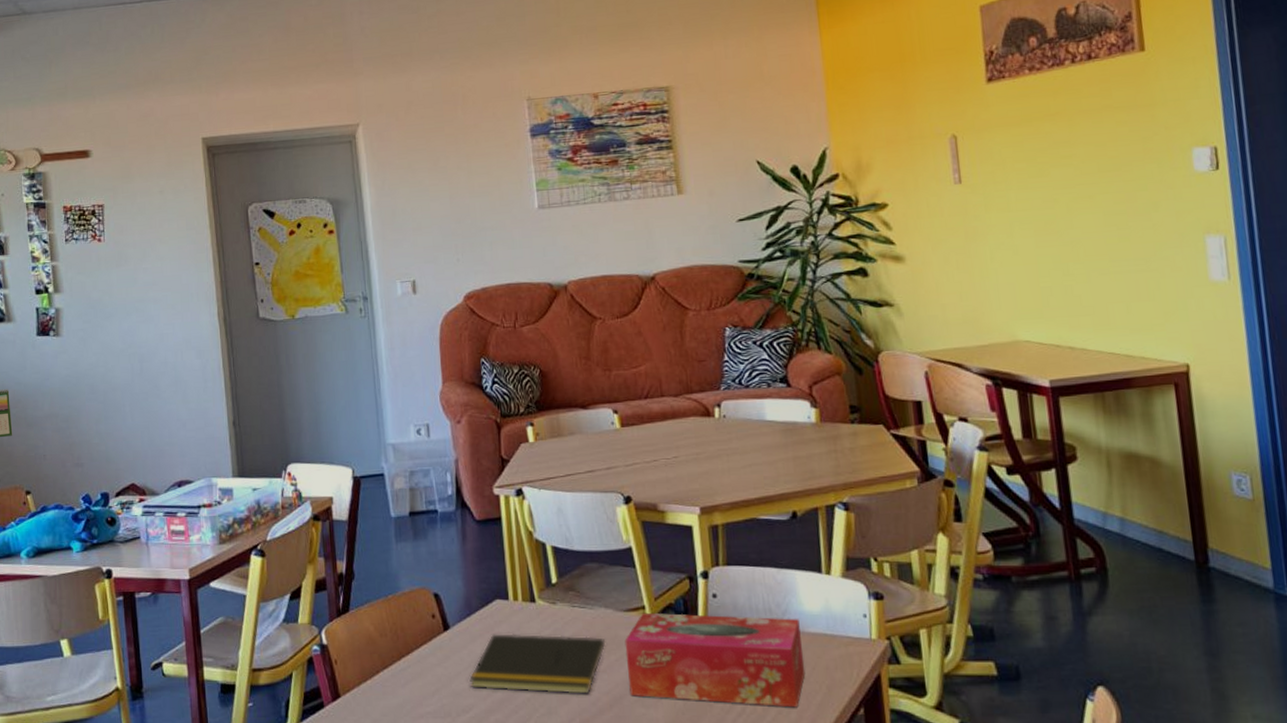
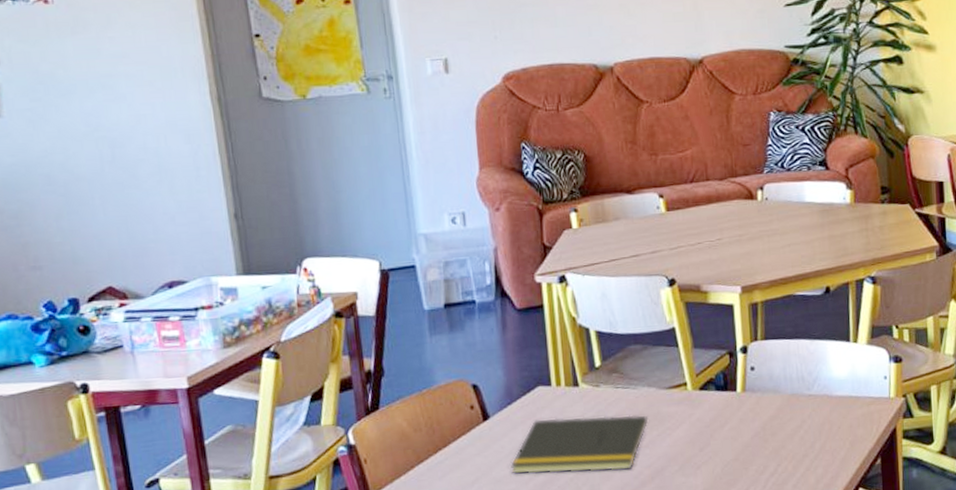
tissue box: present [624,612,806,708] -> none [666,384,832,467]

